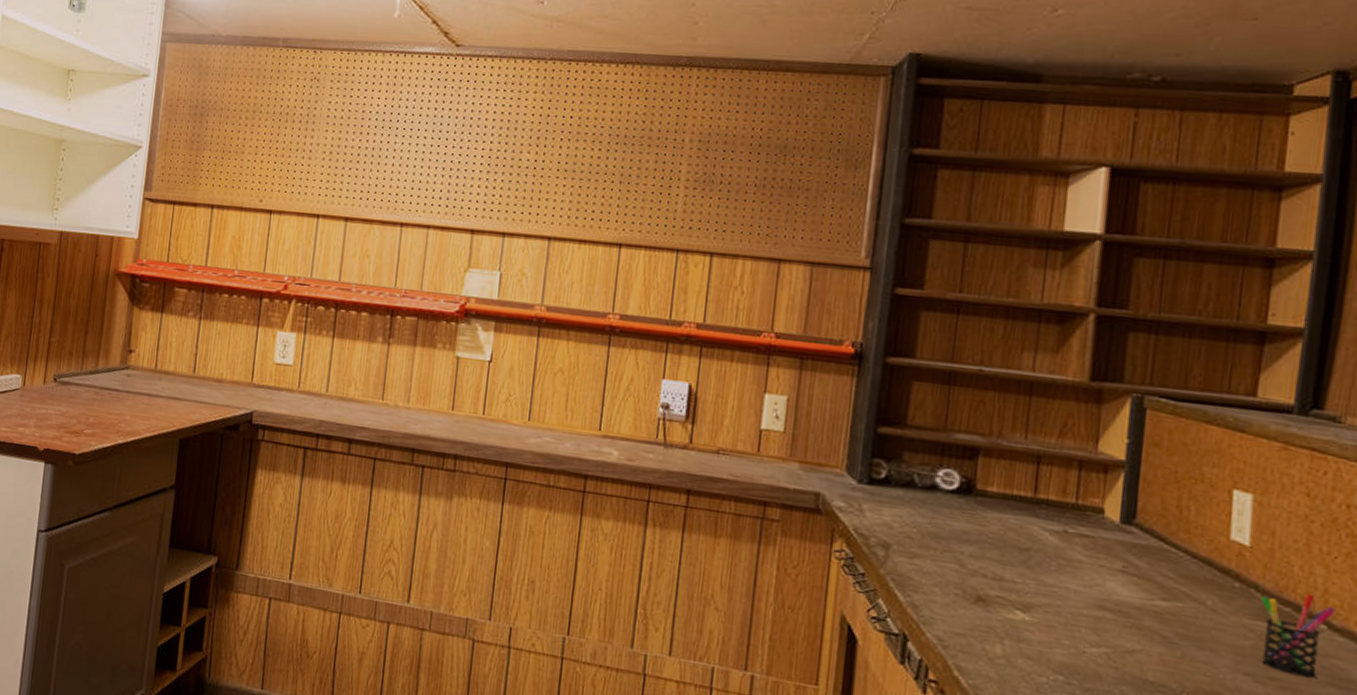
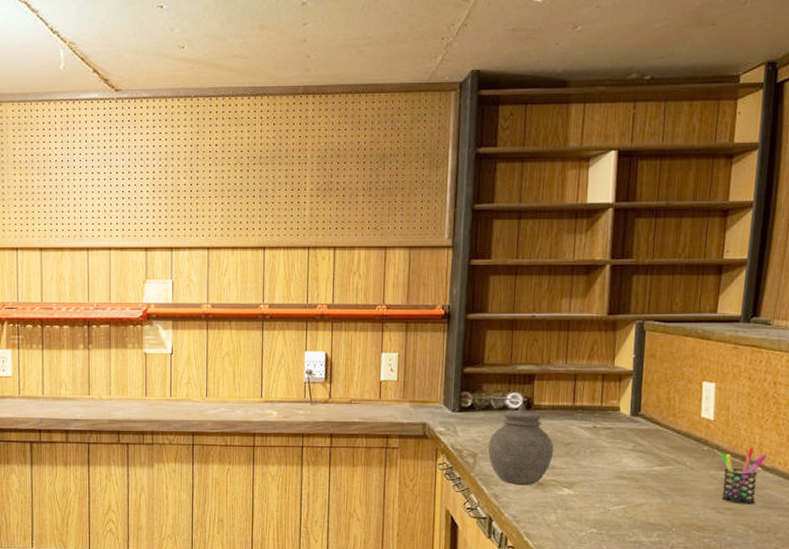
jar: none [906,485,1004,599] -> present [488,403,554,485]

